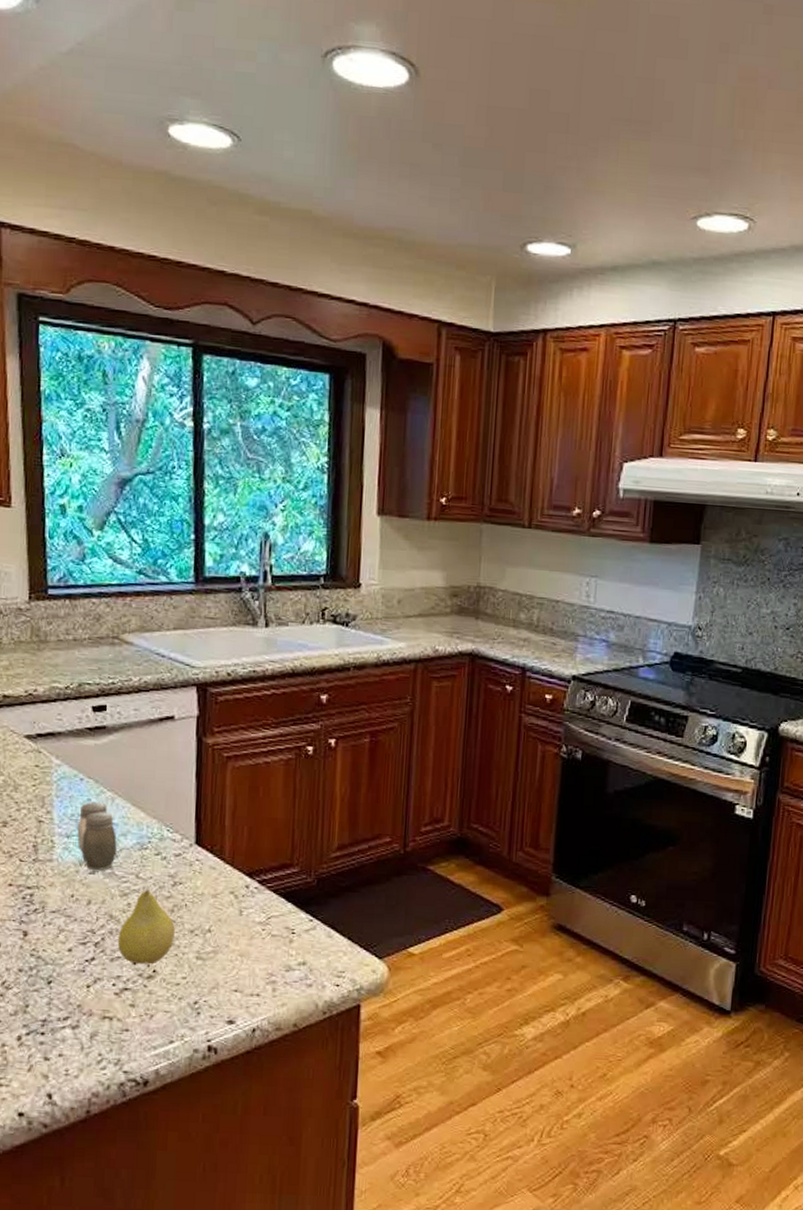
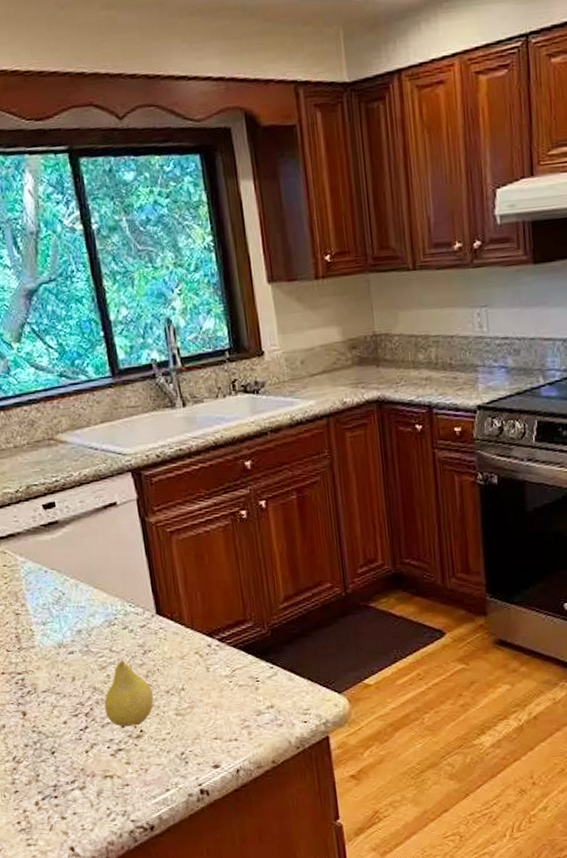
salt and pepper shaker: present [77,802,117,871] -> none [49,589,89,651]

